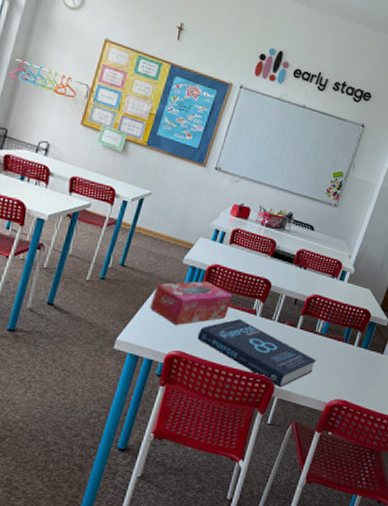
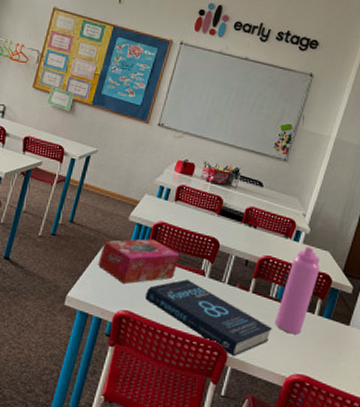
water bottle: none [319,285,362,364] -> present [275,246,320,335]

